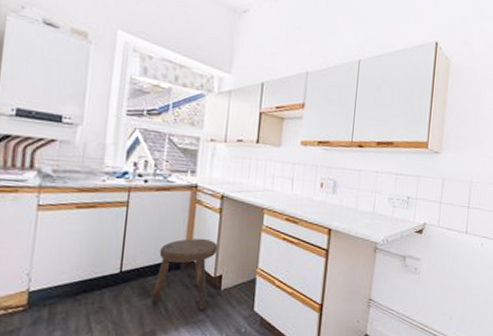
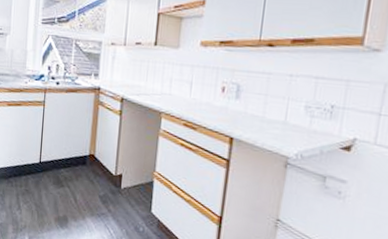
stool: present [151,238,218,310] -> none [64,137,118,205]

